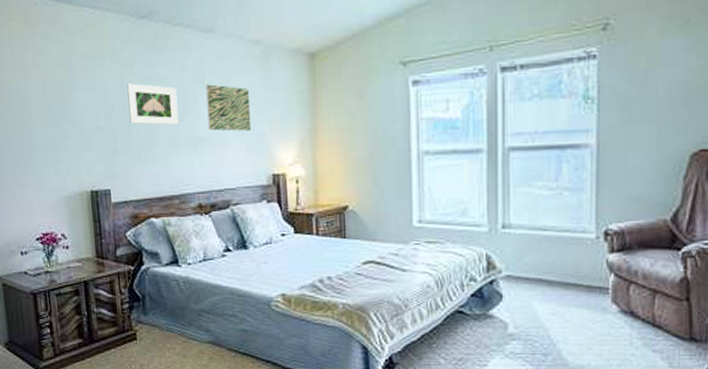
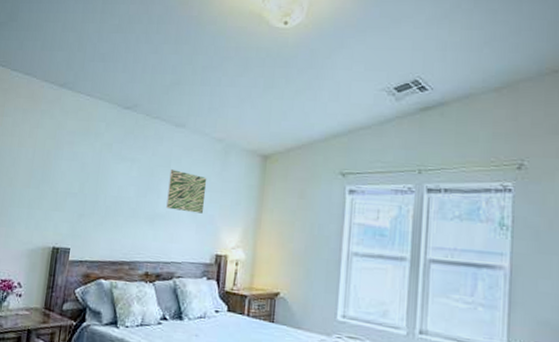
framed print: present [127,83,179,126] -> none [100,160,145,200]

